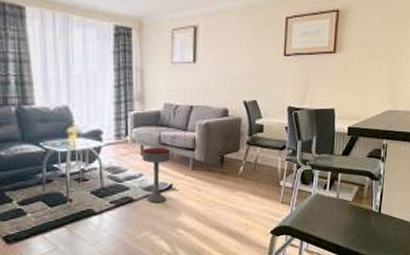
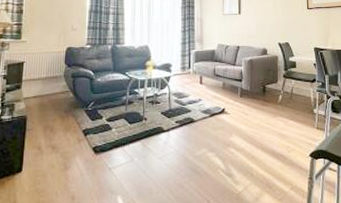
bar stool: present [142,147,171,203] -> none [201,78,223,124]

